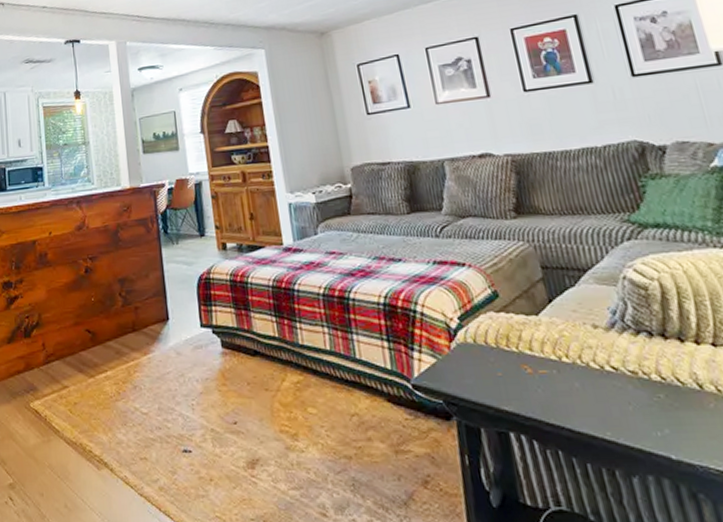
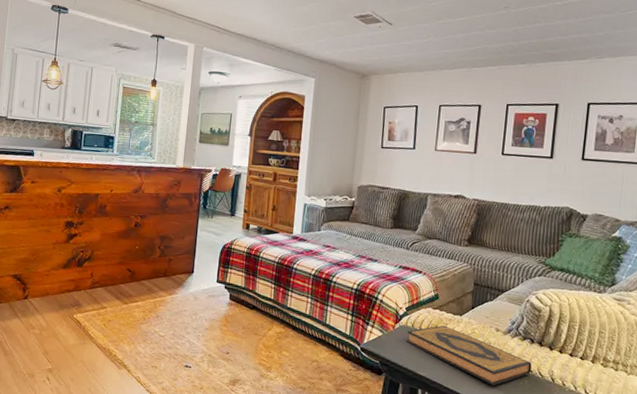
hardback book: none [468,333,665,410] -> present [406,325,532,386]

